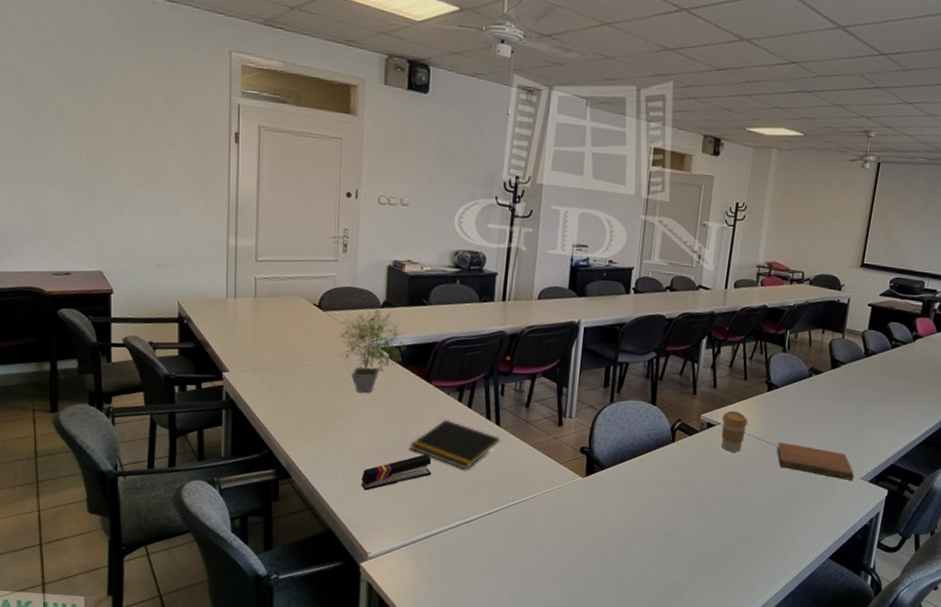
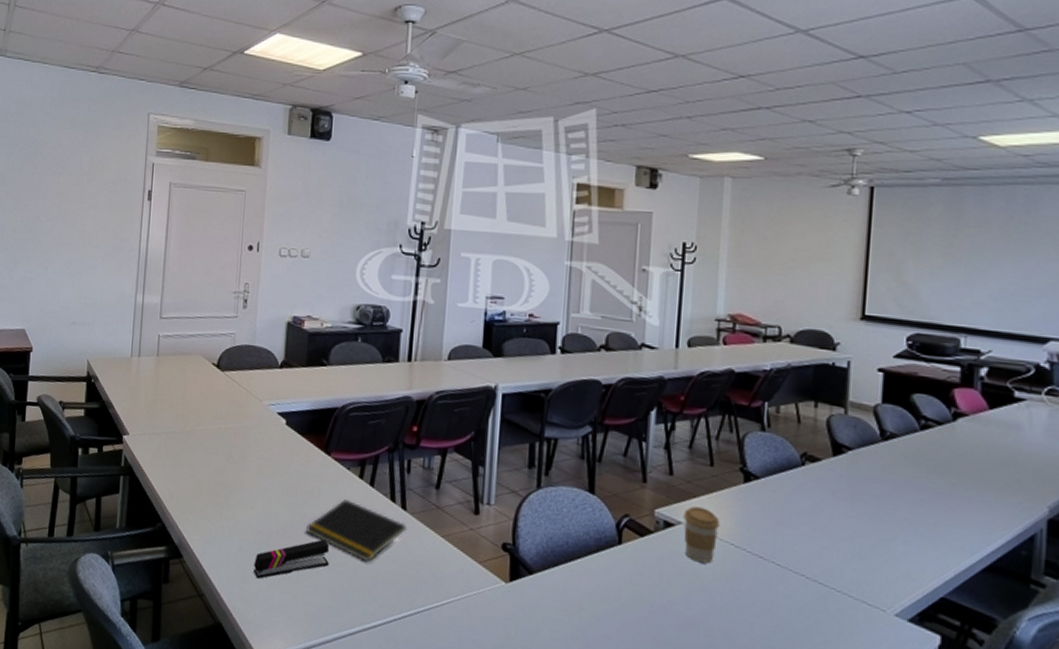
potted plant: present [339,307,408,393] -> none [236,367,306,464]
notebook: present [776,442,855,480] -> none [763,553,885,617]

